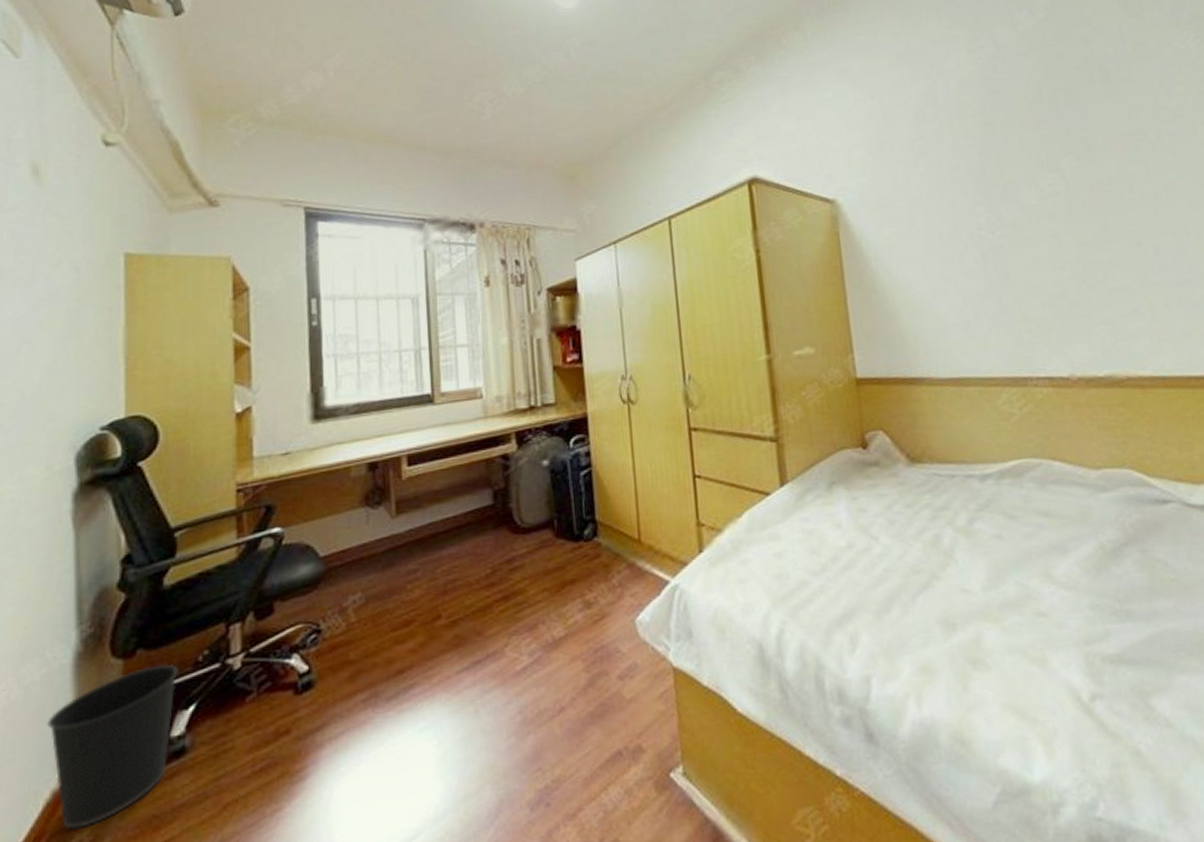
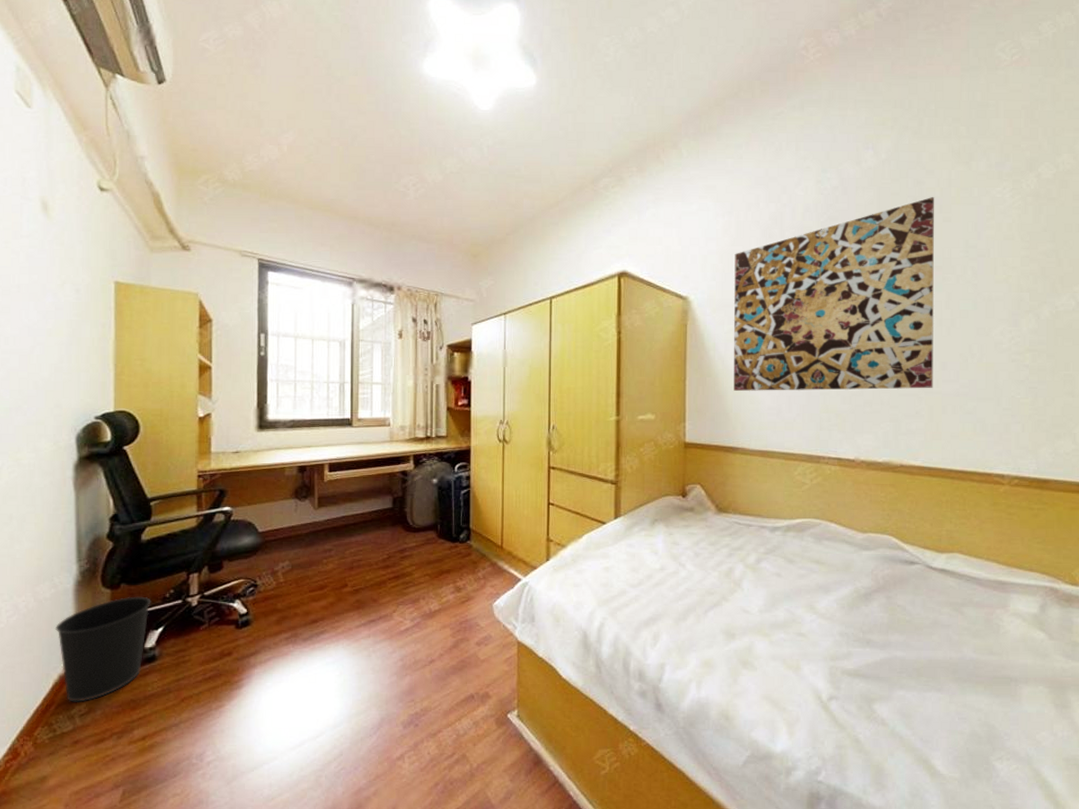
wall art: none [884,55,1149,307] -> present [734,197,934,391]

